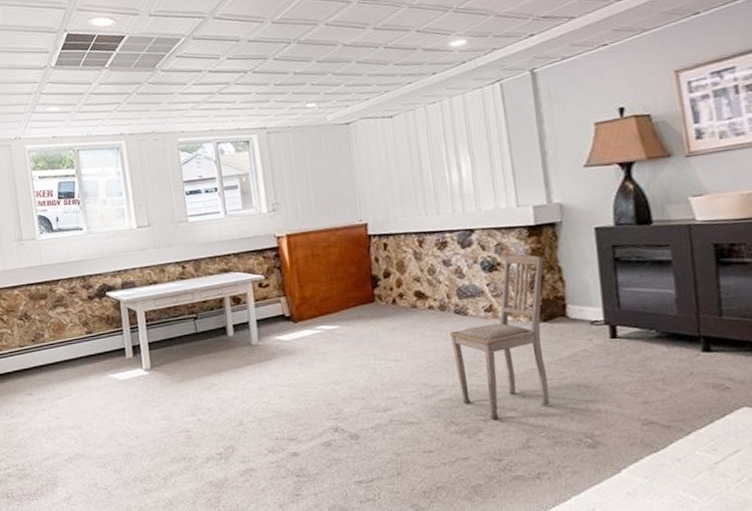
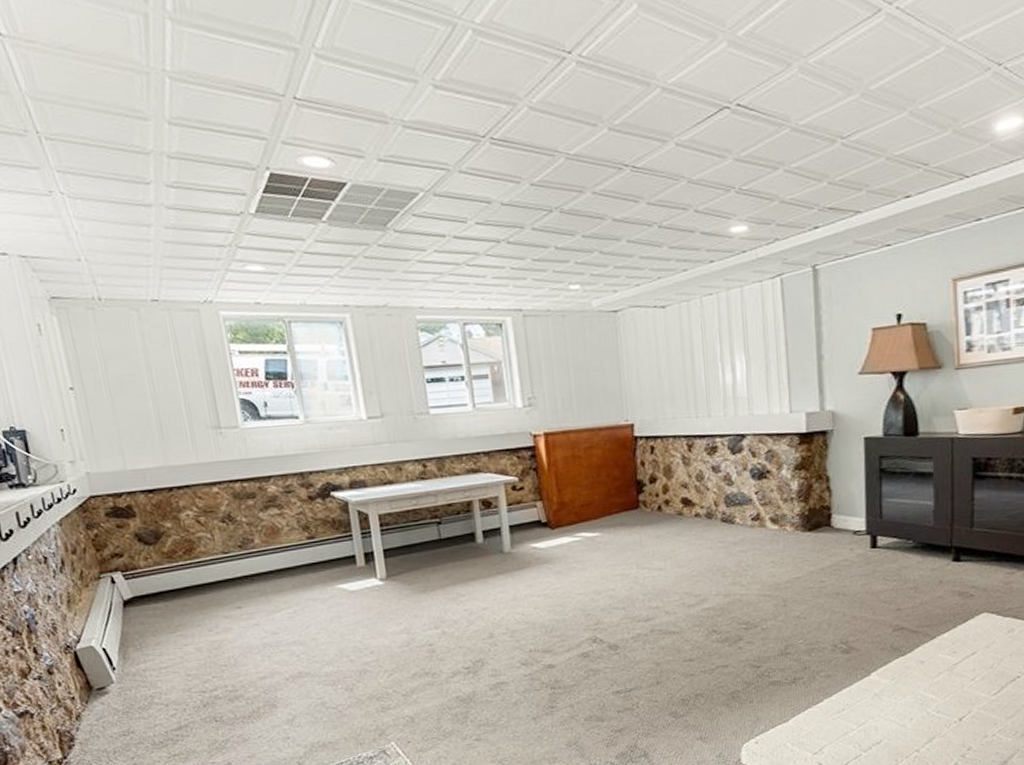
dining chair: present [450,254,550,421] -> none [715,462,813,629]

